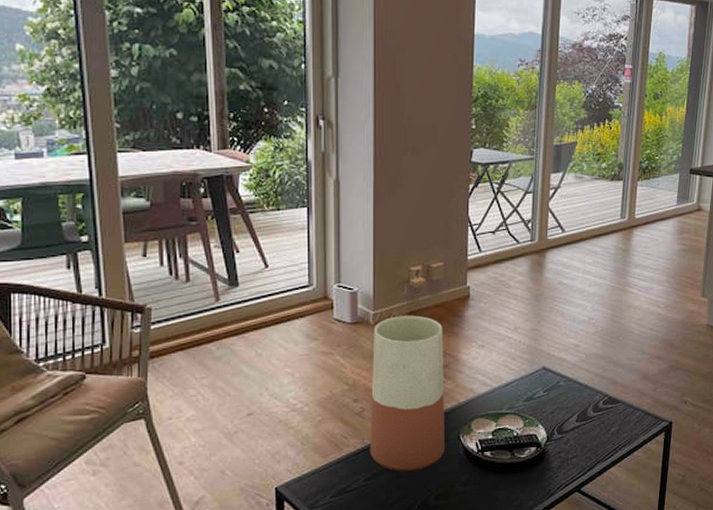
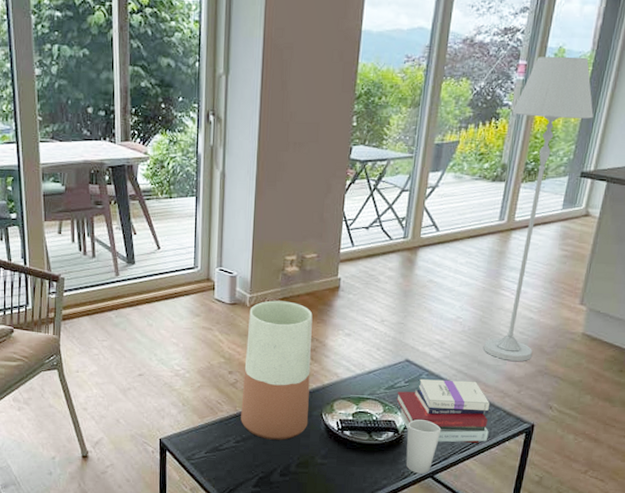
books: none [536,383,630,452] -> present [396,378,490,443]
cup: none [549,430,584,489] -> present [405,420,442,474]
floor lamp: none [617,61,695,359] -> present [483,56,594,362]

